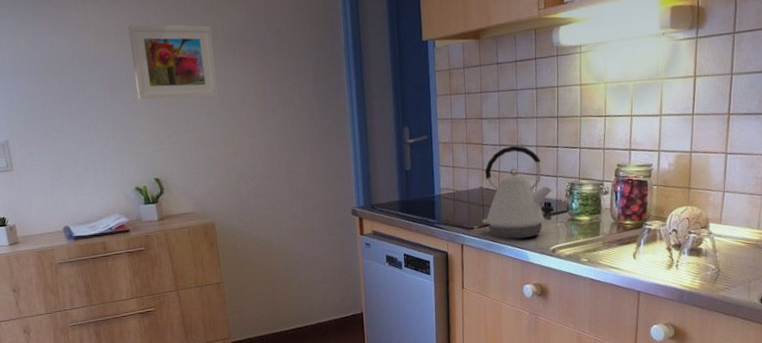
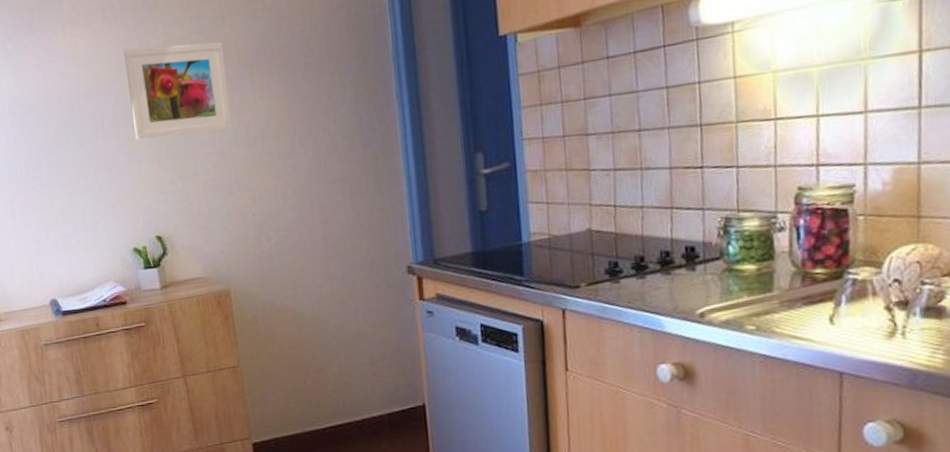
kettle: present [482,145,553,239] -> none [591,168,697,301]

